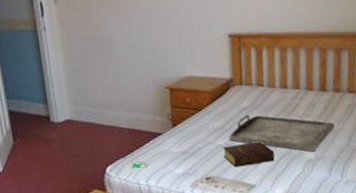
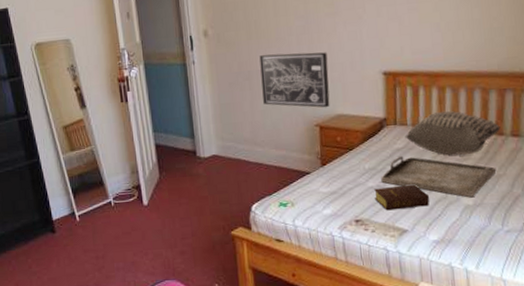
wall art: none [109,16,179,71] -> present [259,52,330,108]
cushion: none [250,70,338,112] -> present [405,111,501,155]

